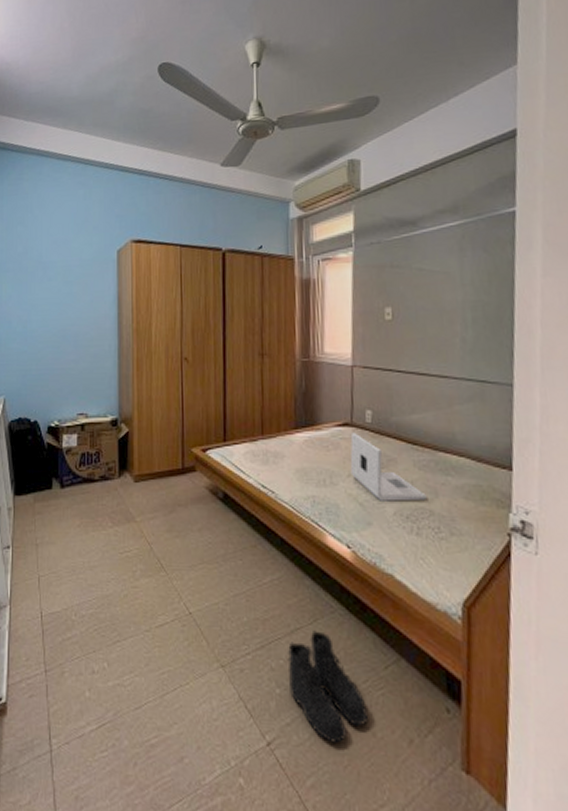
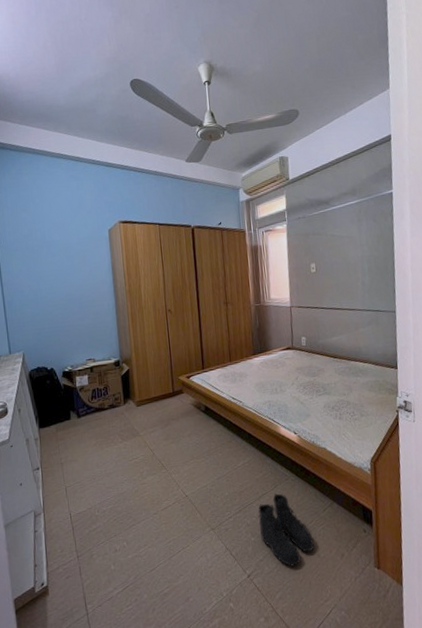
laptop: present [350,432,426,502] -> none [292,353,345,399]

